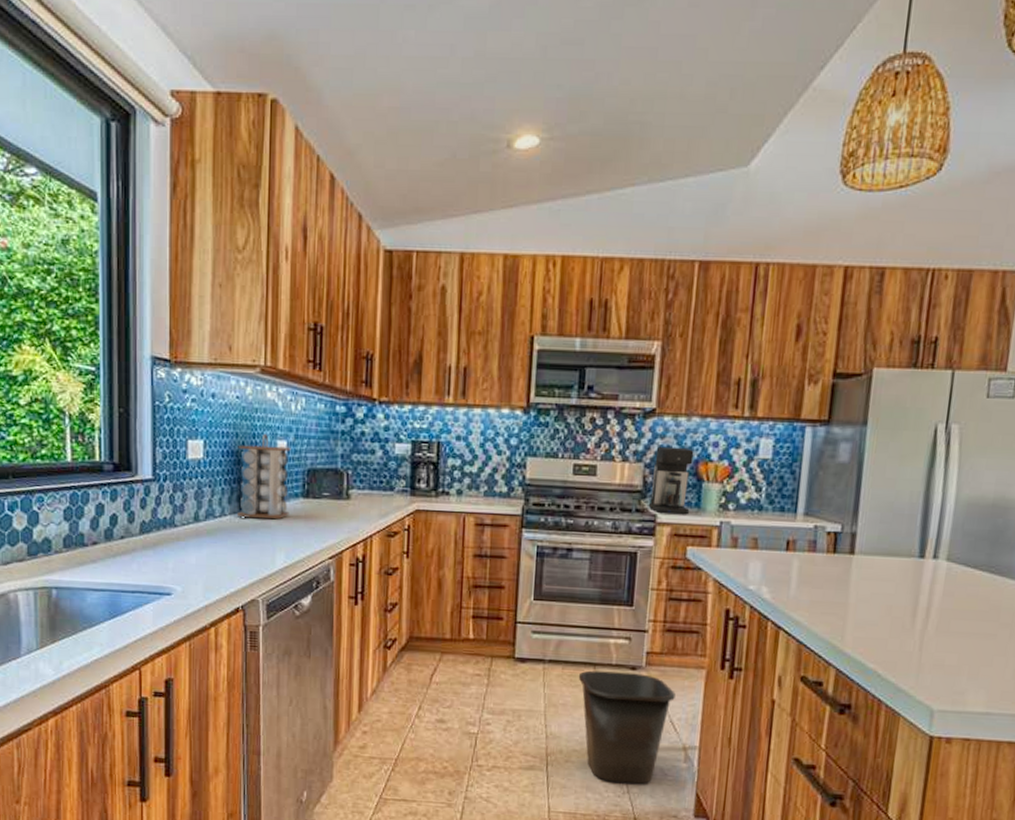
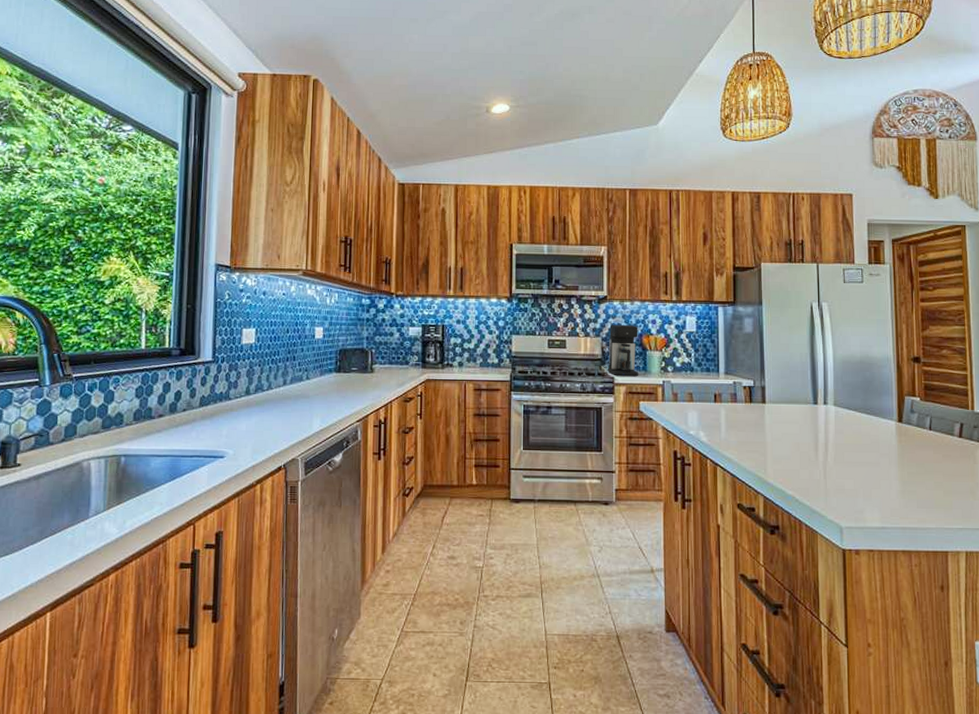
spice rack: present [236,433,291,520] -> none [281,322,326,391]
waste bin: present [578,670,676,784] -> none [562,507,641,604]

